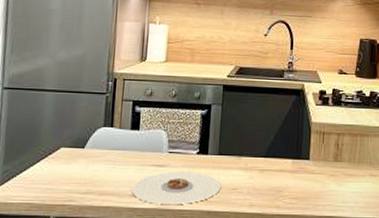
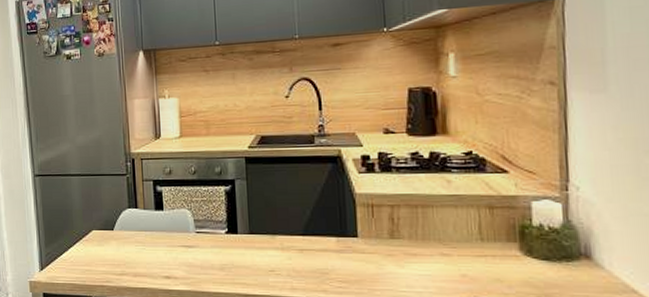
plate: present [132,172,221,205] -> none [164,253,257,288]

